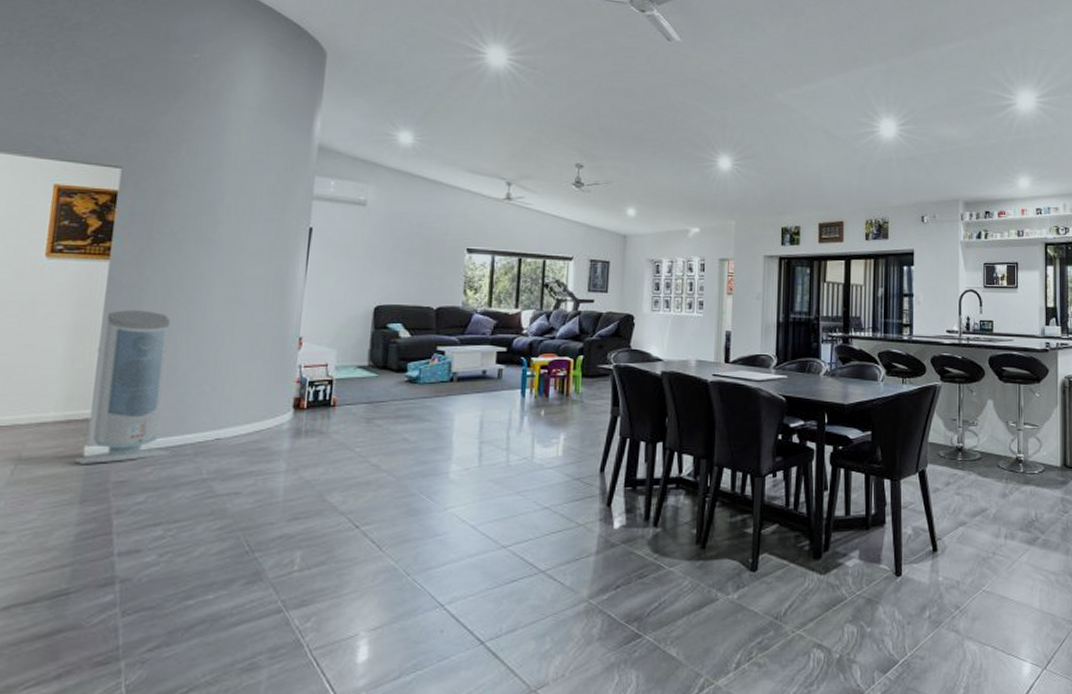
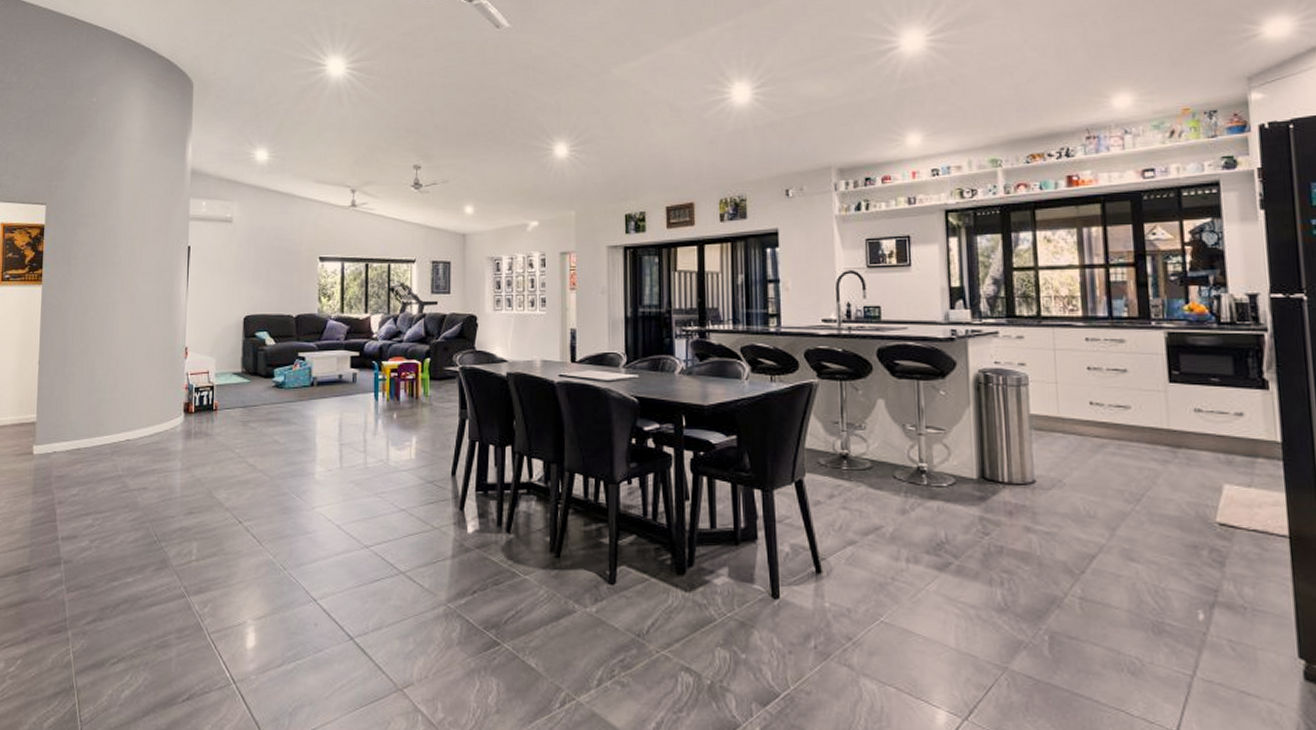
air purifier: present [75,310,171,464] -> none [27,327,94,461]

